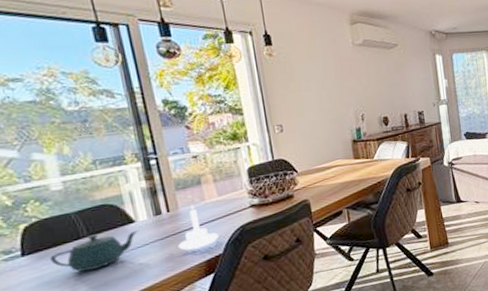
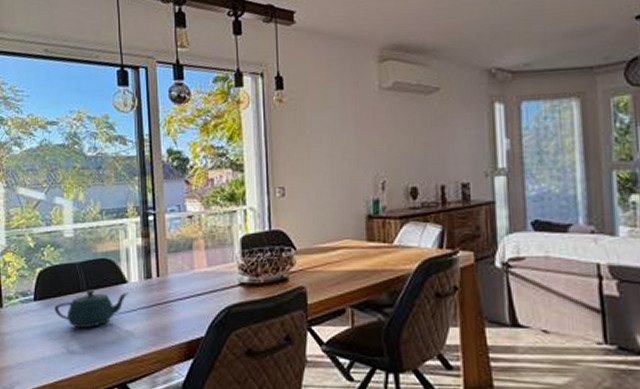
candle holder: present [178,205,219,250] -> none [162,272,203,325]

